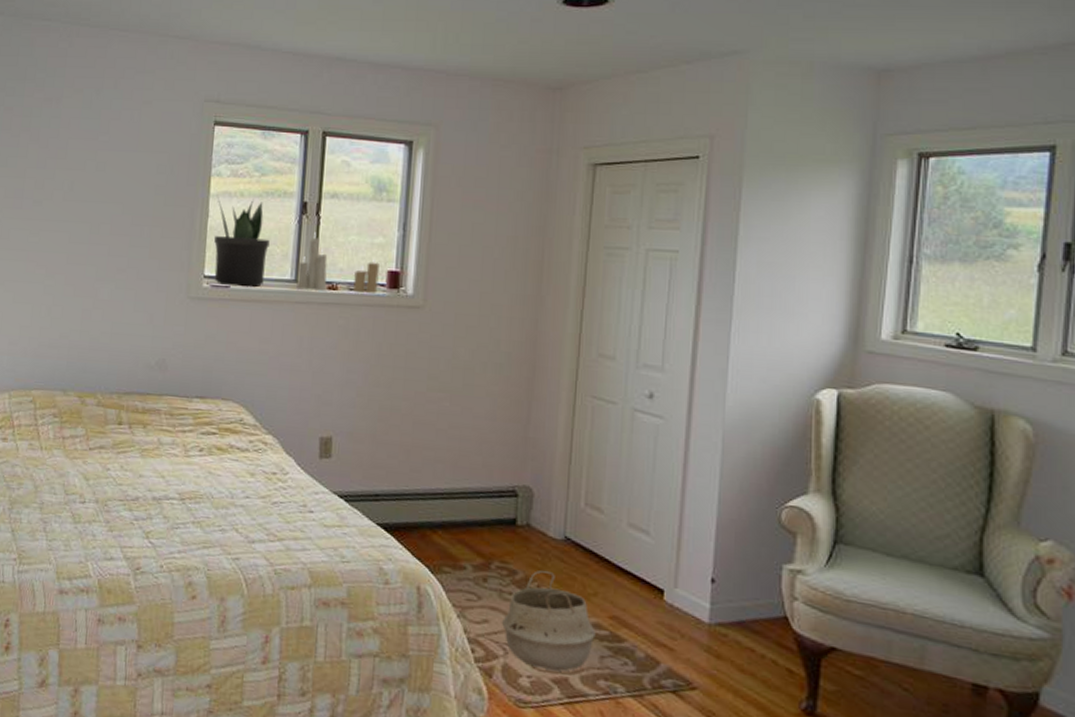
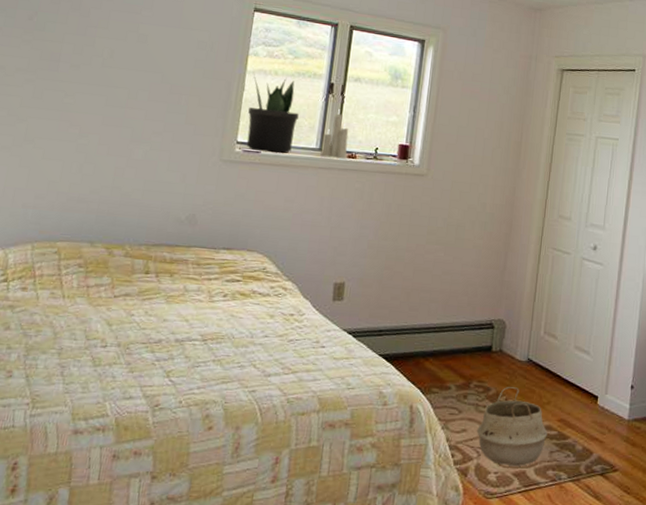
candle: present [353,259,380,294] -> none [369,134,393,163]

